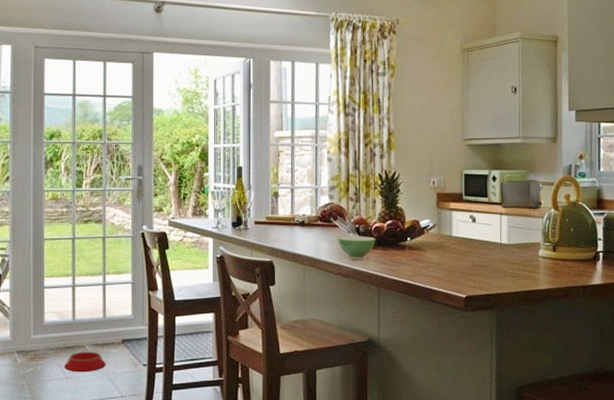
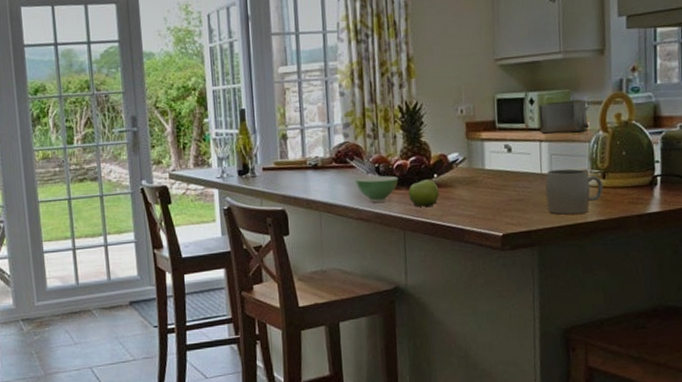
pet bowl: present [64,351,106,372] -> none [72,315,115,337]
fruit: none [384,242,411,268] -> present [408,179,439,208]
mug: none [504,240,554,283] -> present [545,168,604,215]

